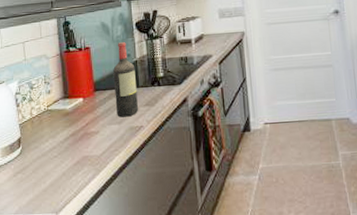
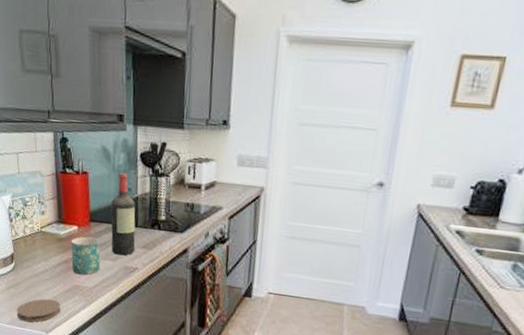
coaster: none [24,176,70,207] -> present [16,298,61,322]
mug: none [77,105,107,144] -> present [71,236,100,275]

